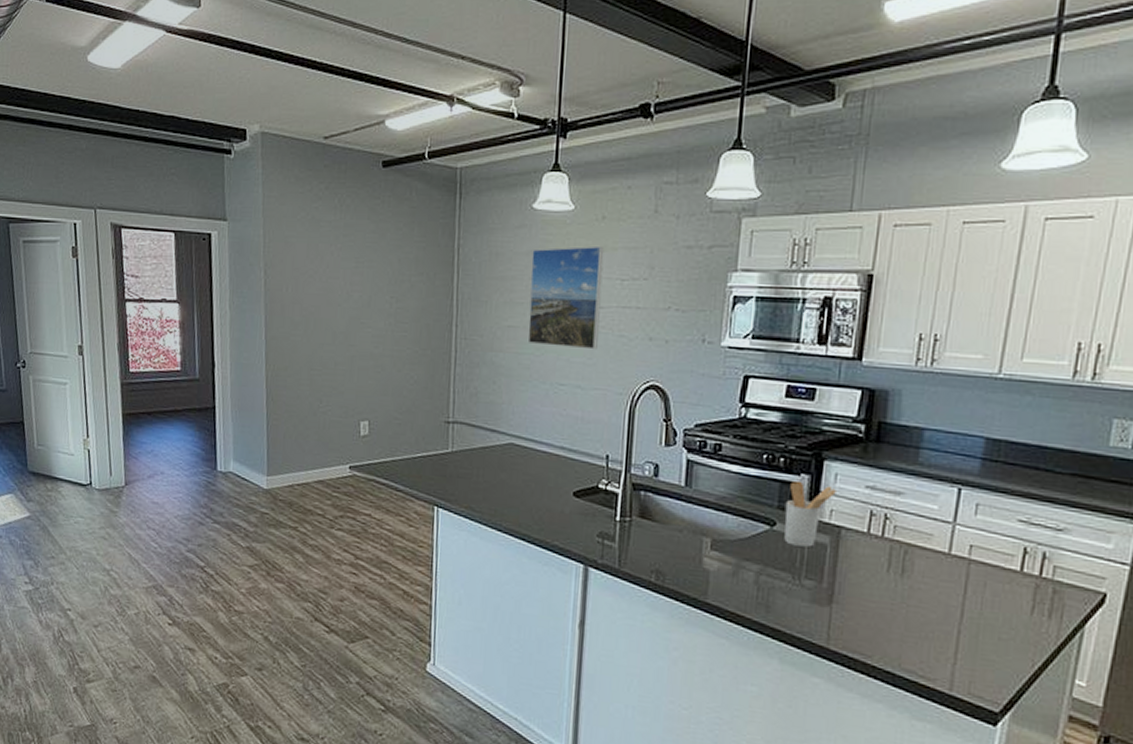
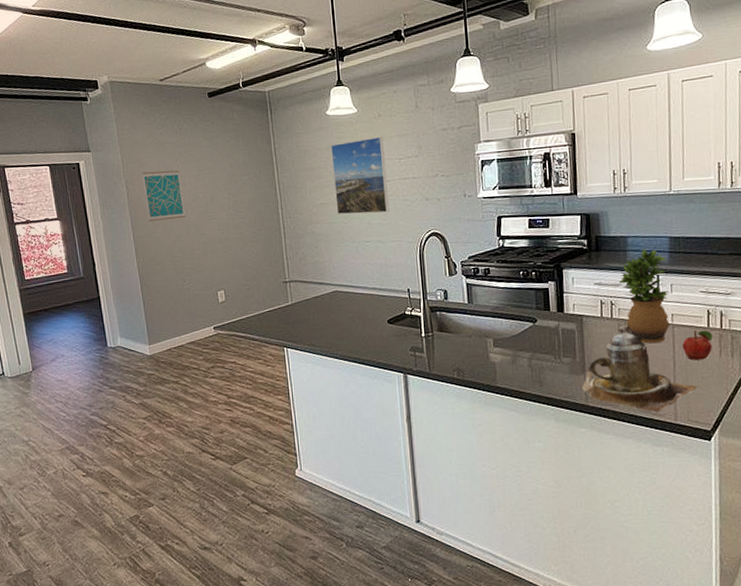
wall art: none [286,255,334,321] -> present [142,170,186,221]
utensil holder: present [784,480,836,547] -> none [541,286,575,335]
teapot: none [823,550,995,676] -> present [581,326,700,413]
potted plant: none [901,448,975,581] -> present [618,248,670,344]
fruit: none [978,573,1025,615] -> present [682,330,713,361]

